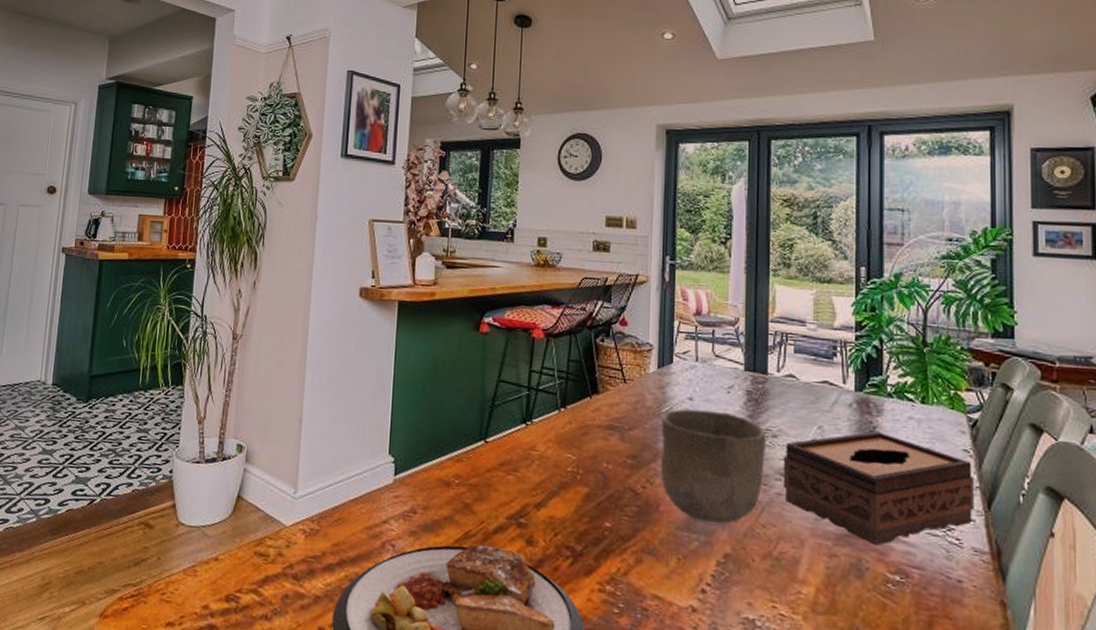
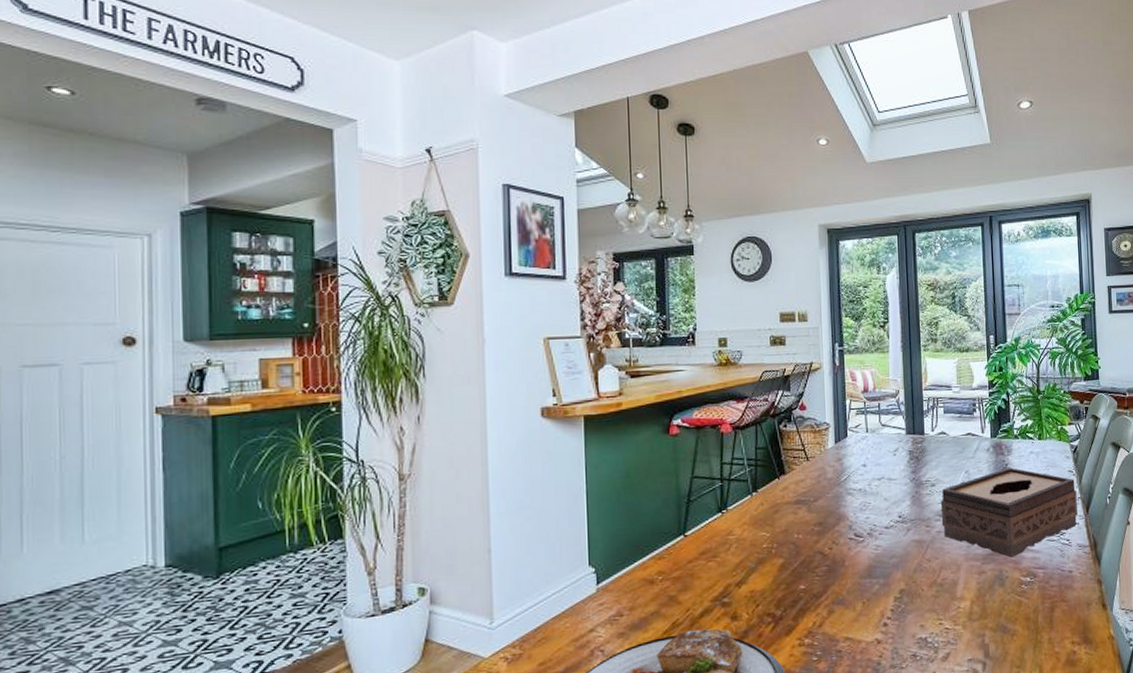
bowl: present [660,408,766,524] -> none [841,472,927,567]

